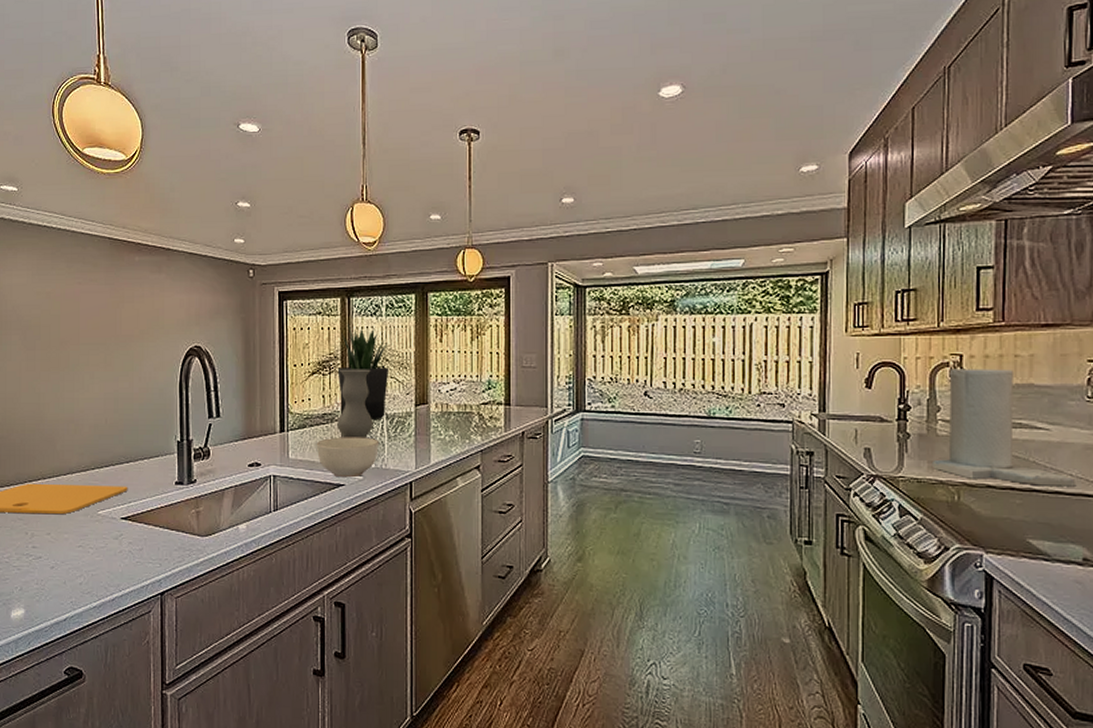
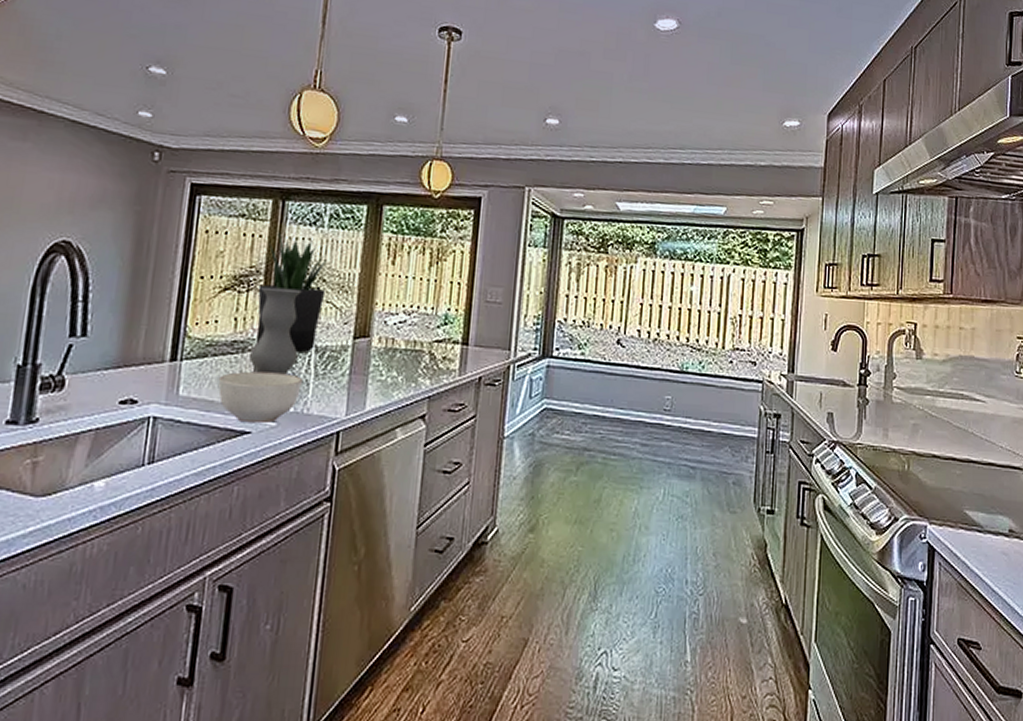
paper towel: present [932,369,1075,487] -> none [887,336,1004,458]

